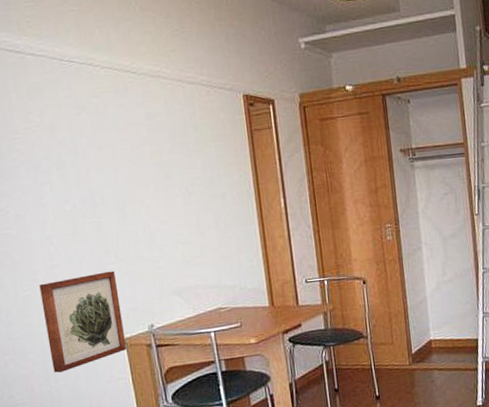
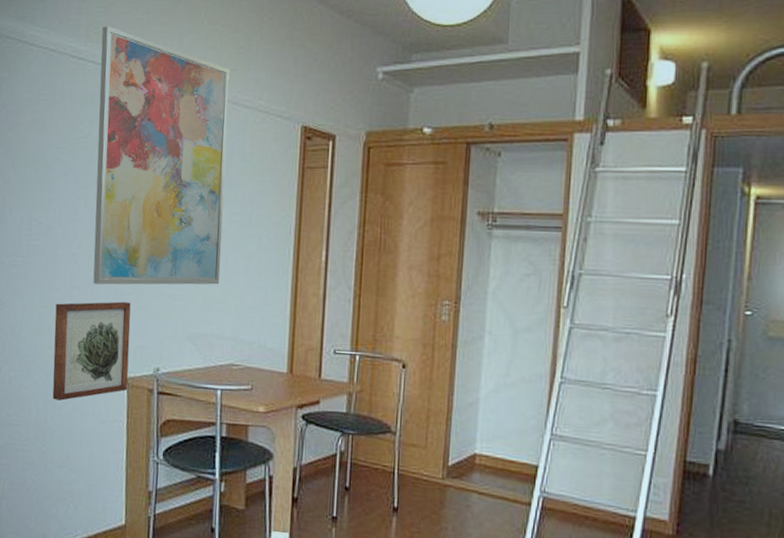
wall art: none [35,19,195,260] -> present [93,26,230,285]

